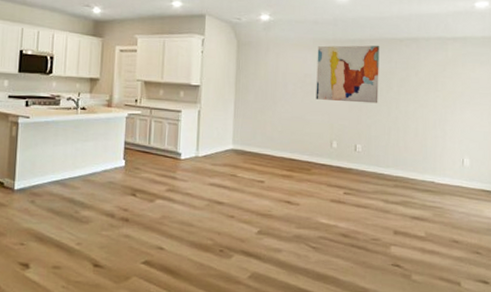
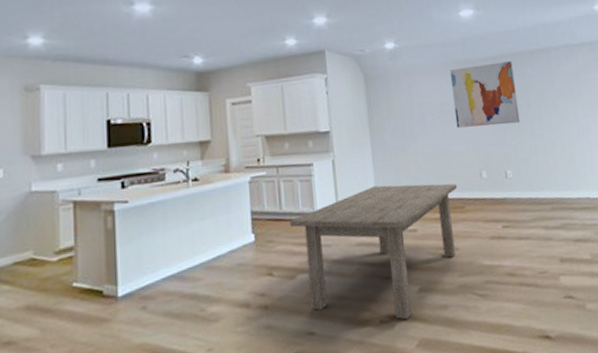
dining table: none [155,138,308,254] -> present [289,183,458,320]

